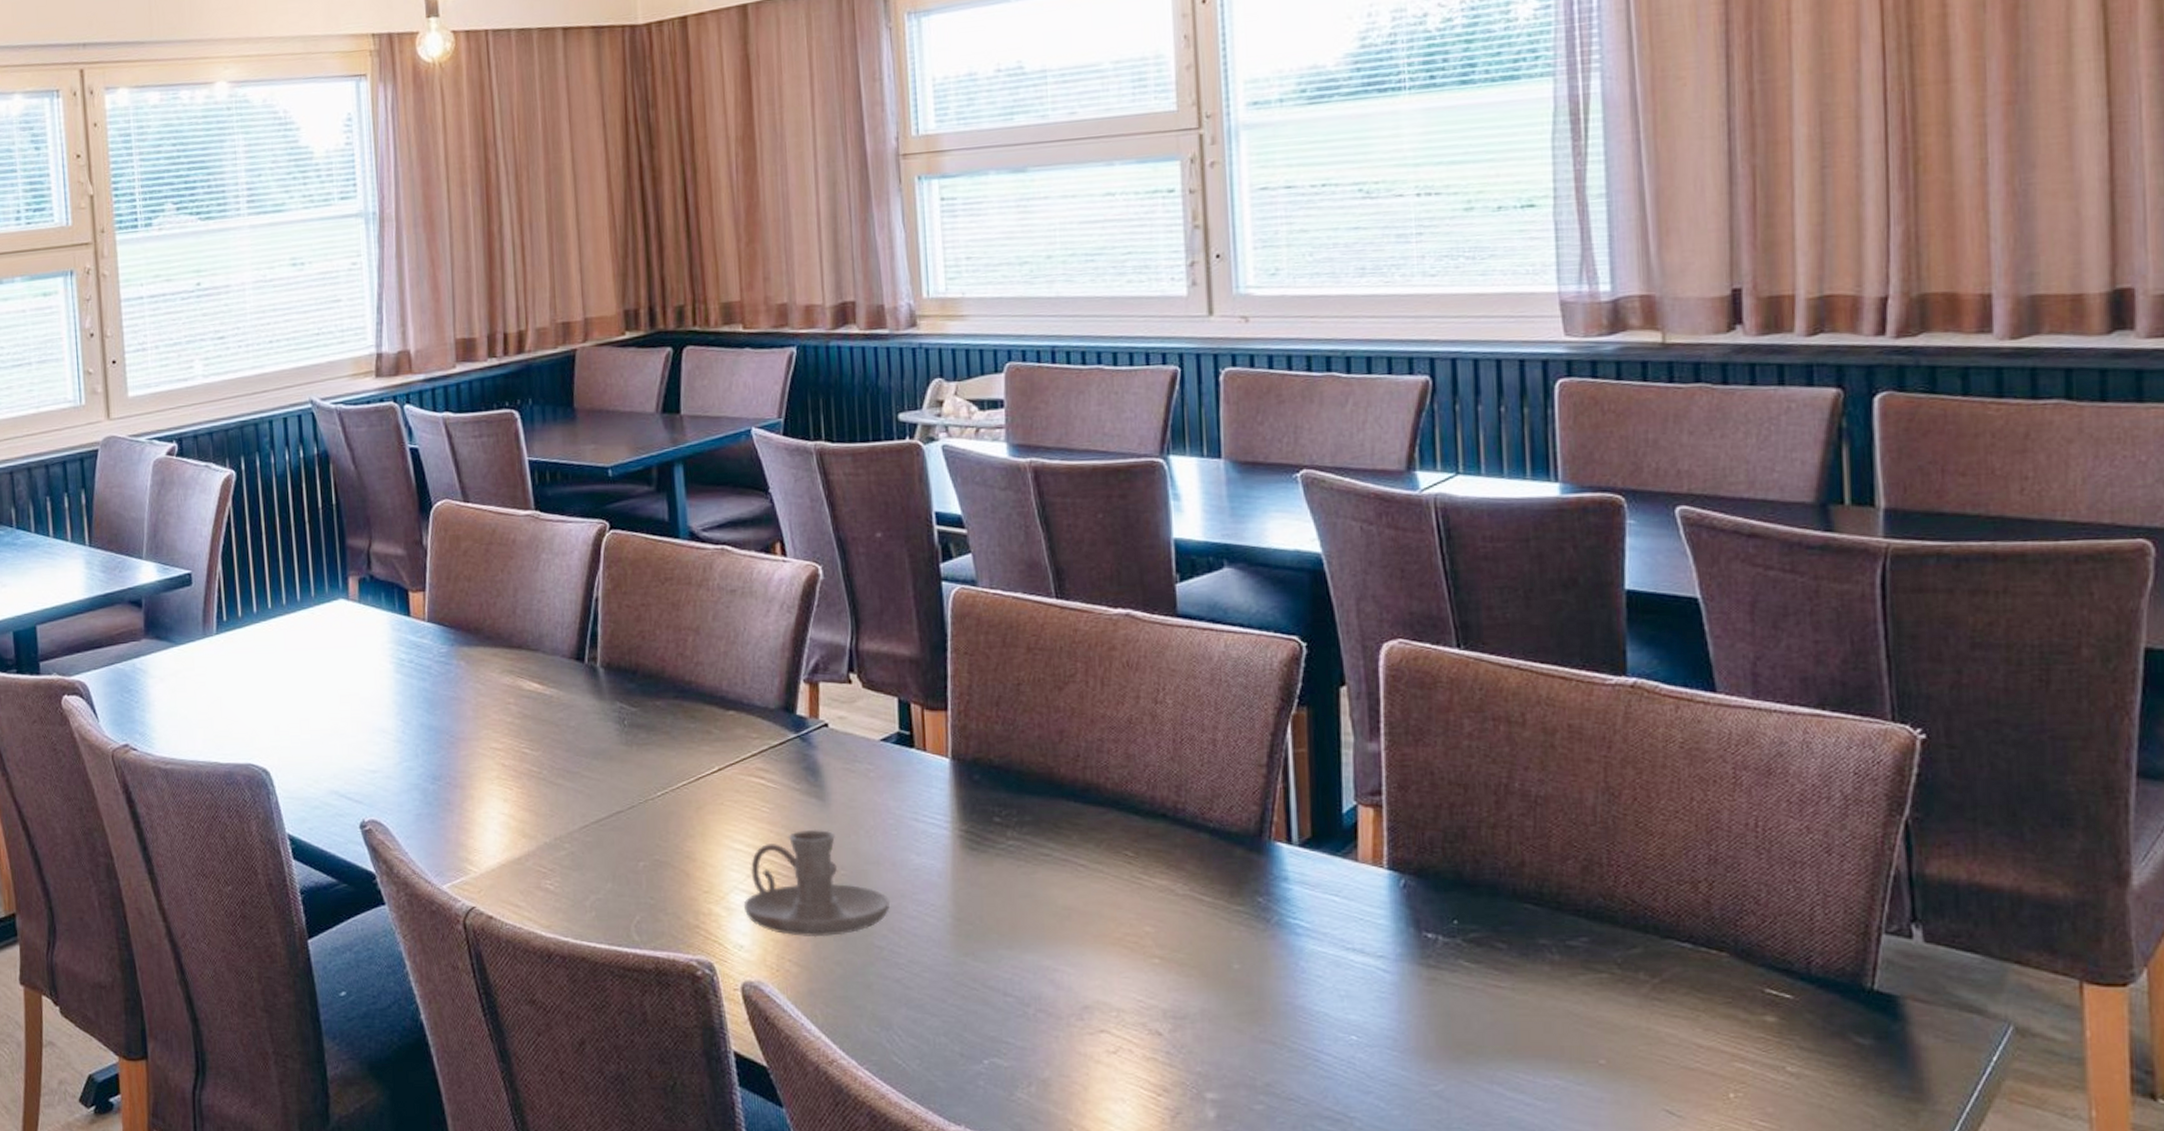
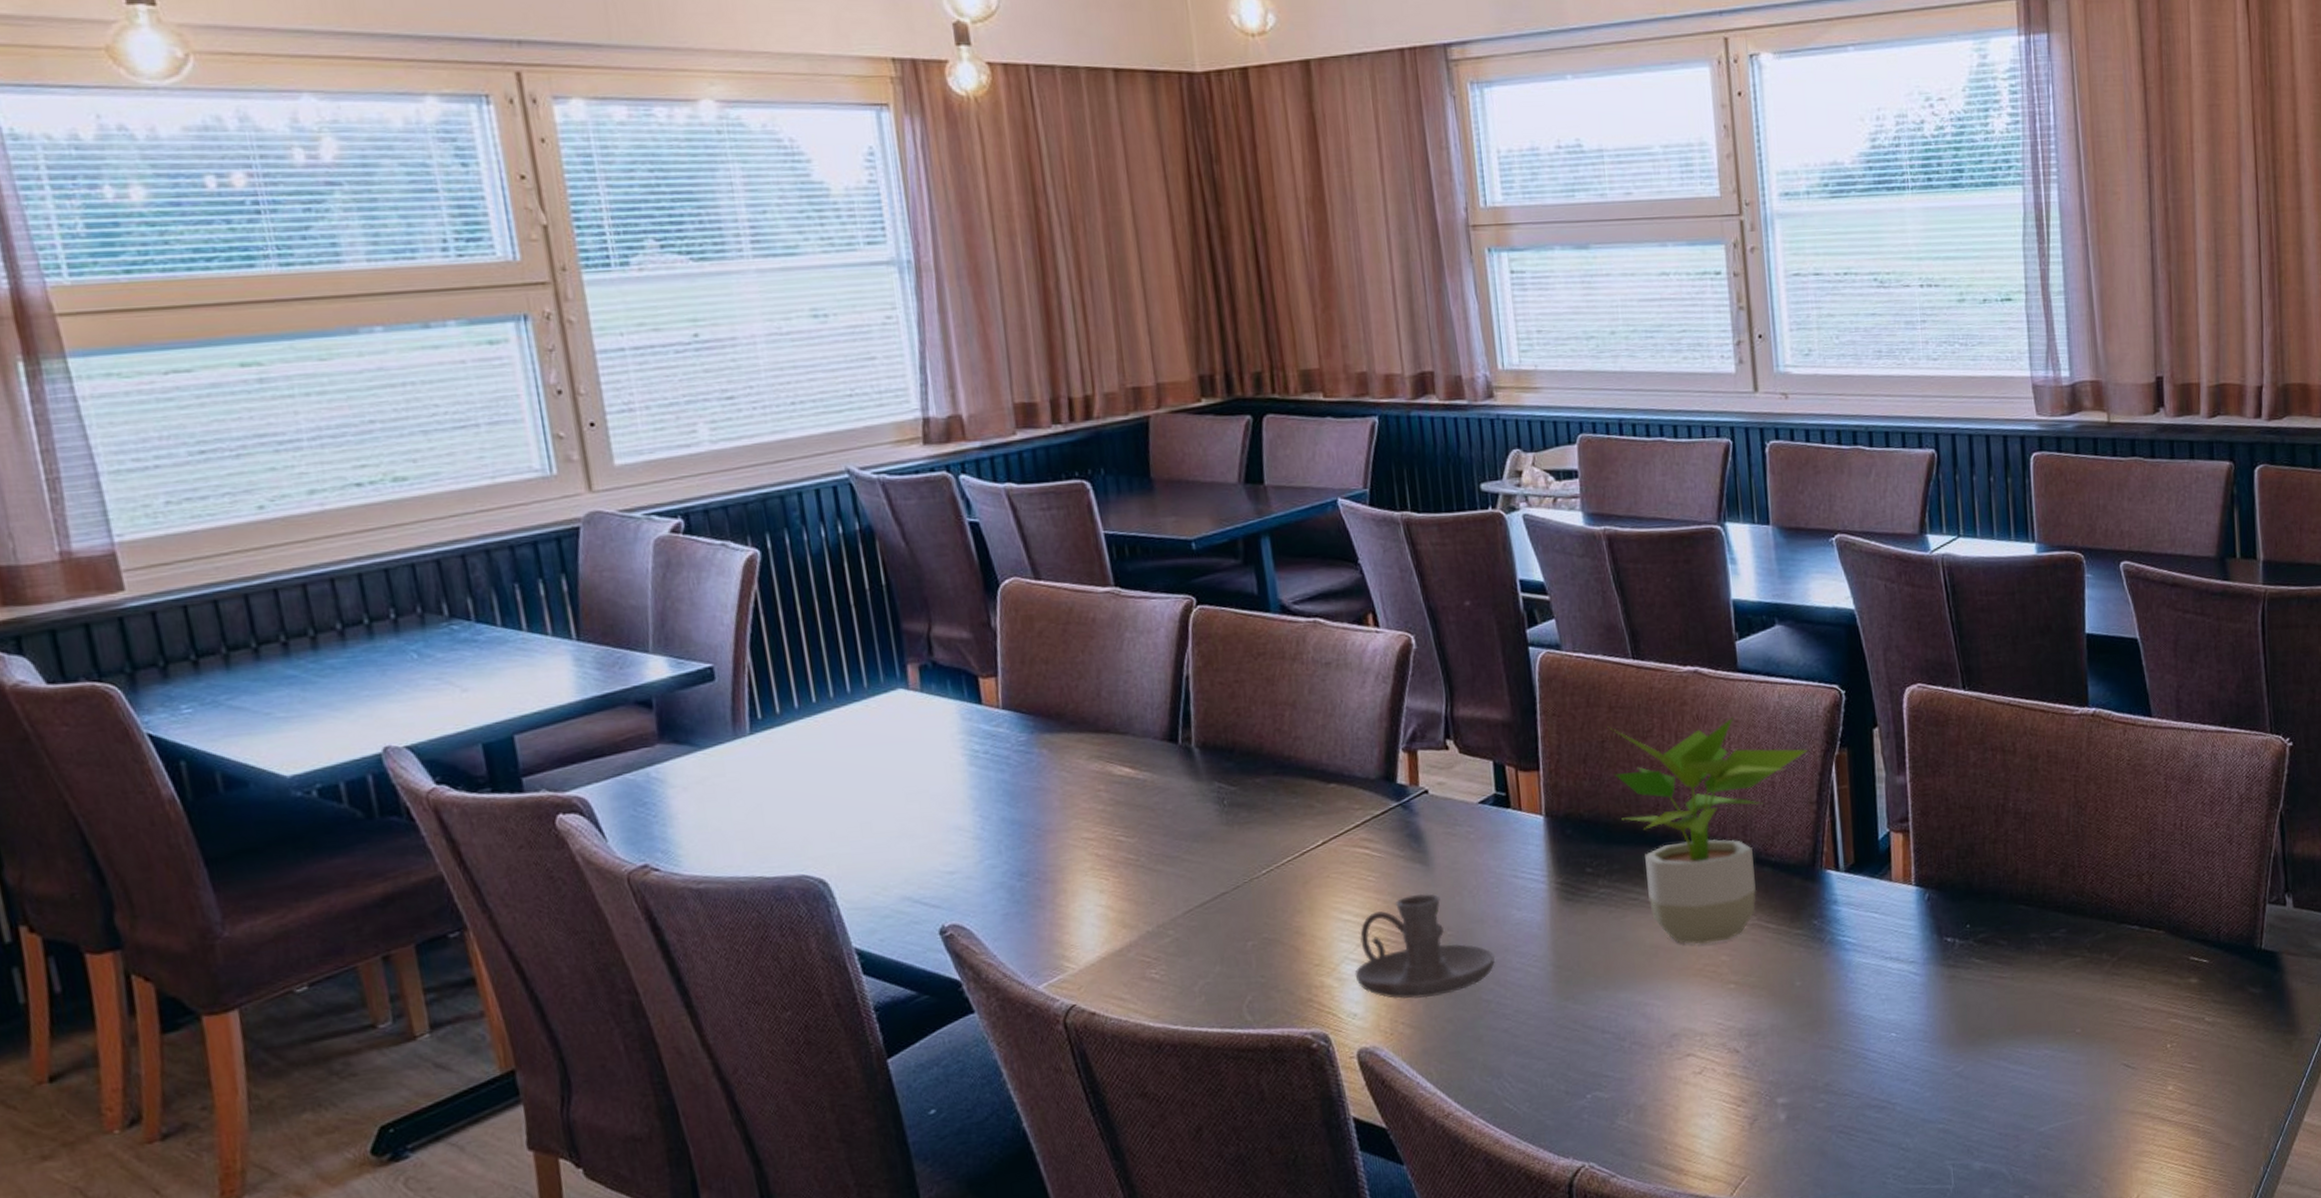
potted plant: none [1024,665,1259,912] -> present [1607,716,1809,945]

